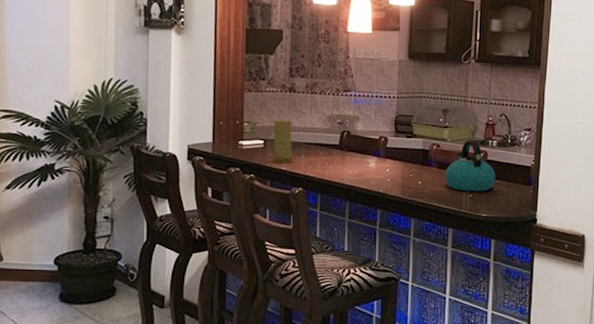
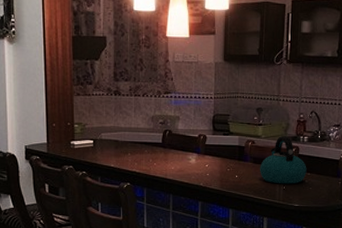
candle: present [270,120,294,164] -> none [100,121,122,161]

